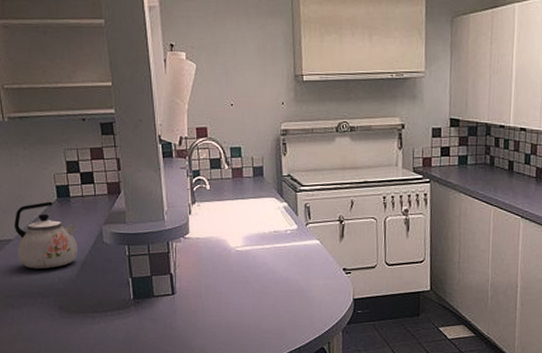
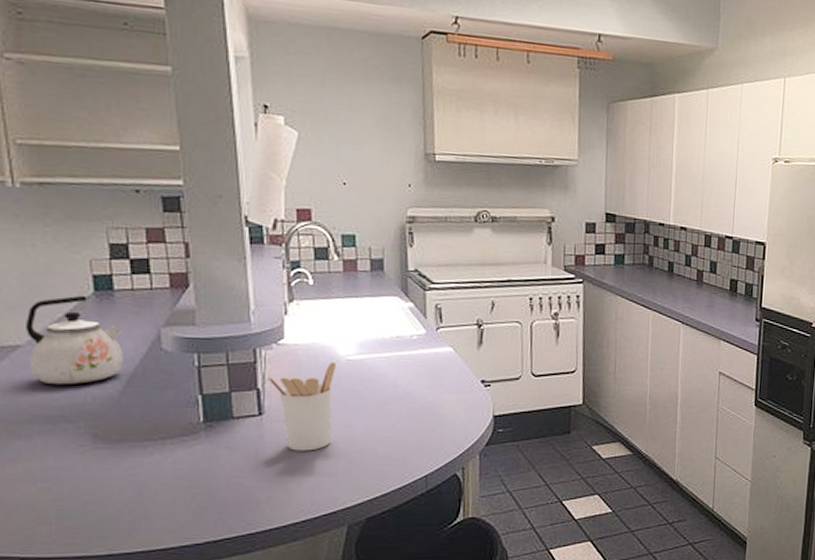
utensil holder: none [177,252,228,324] -> present [267,362,336,451]

